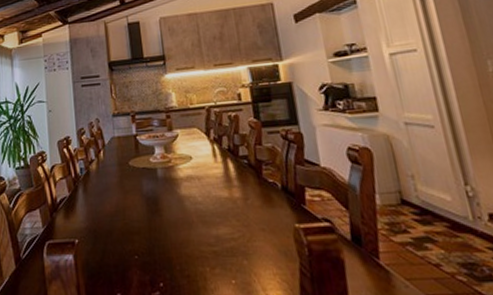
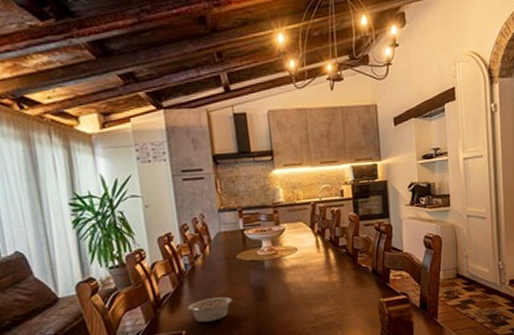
legume: none [81,205,127,233] -> present [187,296,235,323]

